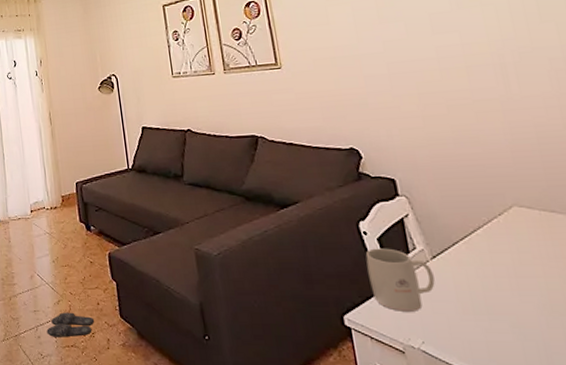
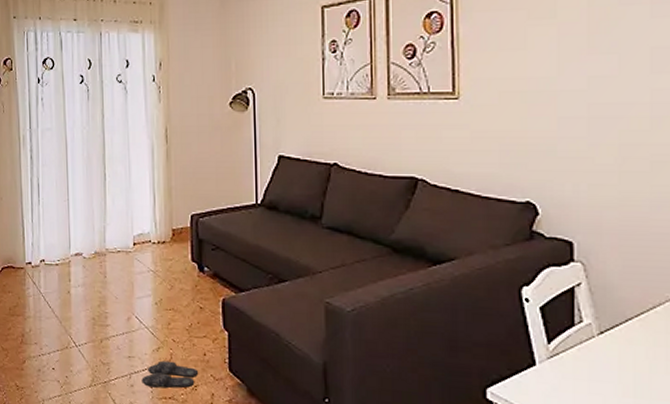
mug: present [365,248,435,311] -> none [523,318,597,390]

